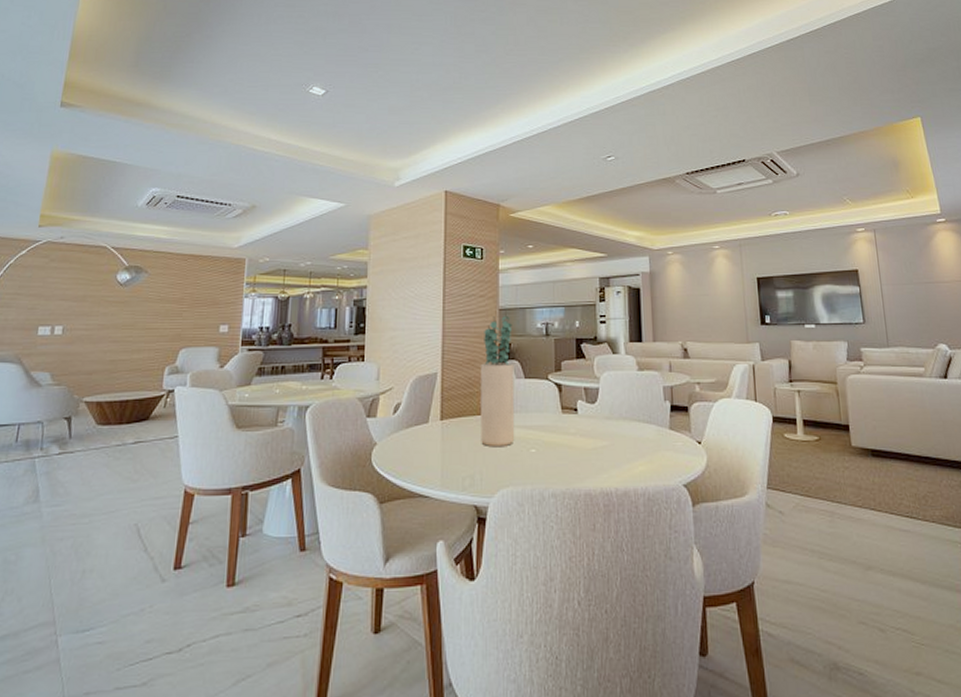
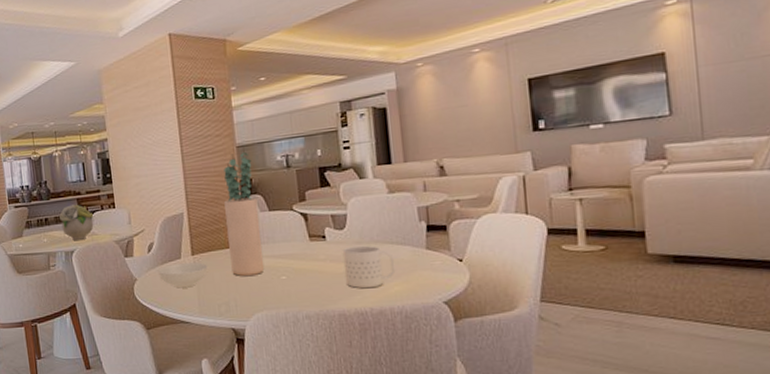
flower arrangement: none [299,353,339,394] -> present [59,204,95,240]
bowl: none [401,428,456,457] -> present [157,262,208,289]
mug: none [592,421,641,467] -> present [342,245,396,289]

